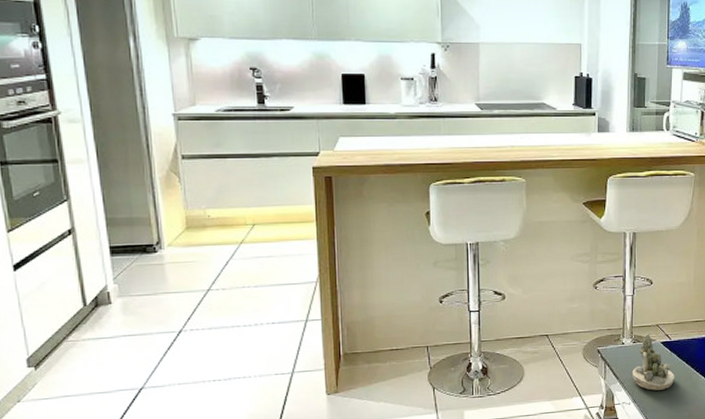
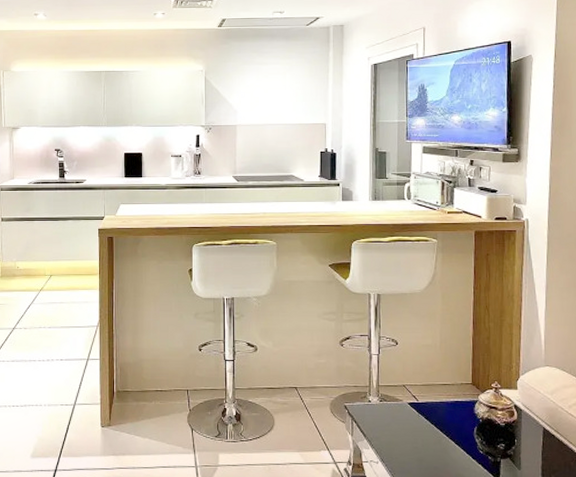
succulent planter: present [633,333,675,391] -> none [380,392,424,452]

